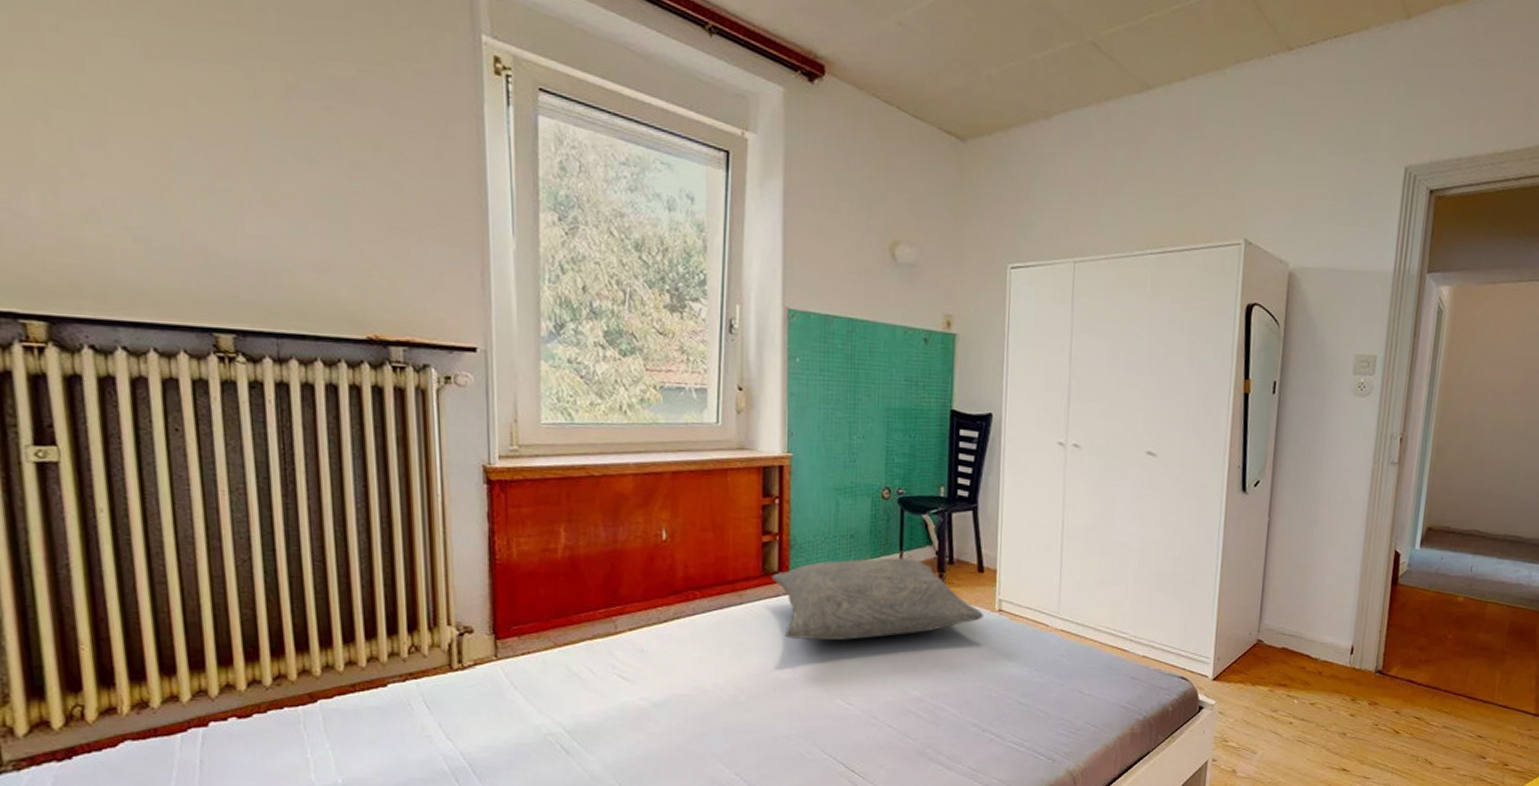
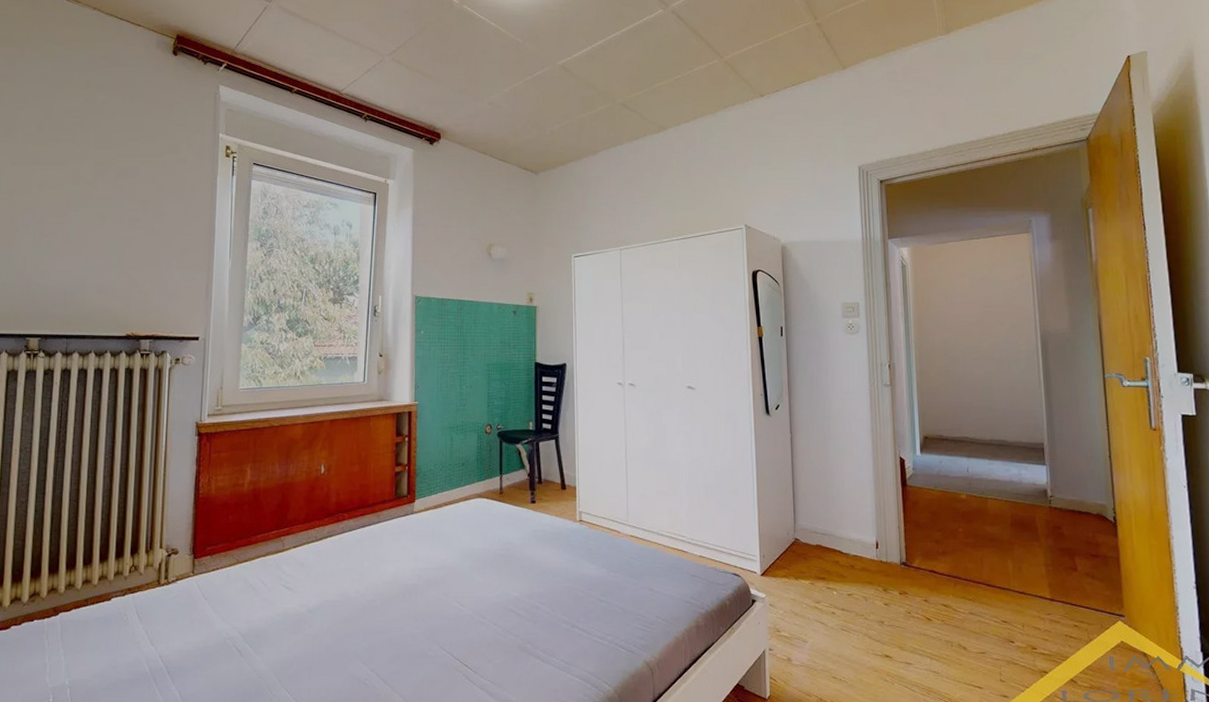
pillow: present [772,558,983,641] -> none [402,480,567,551]

